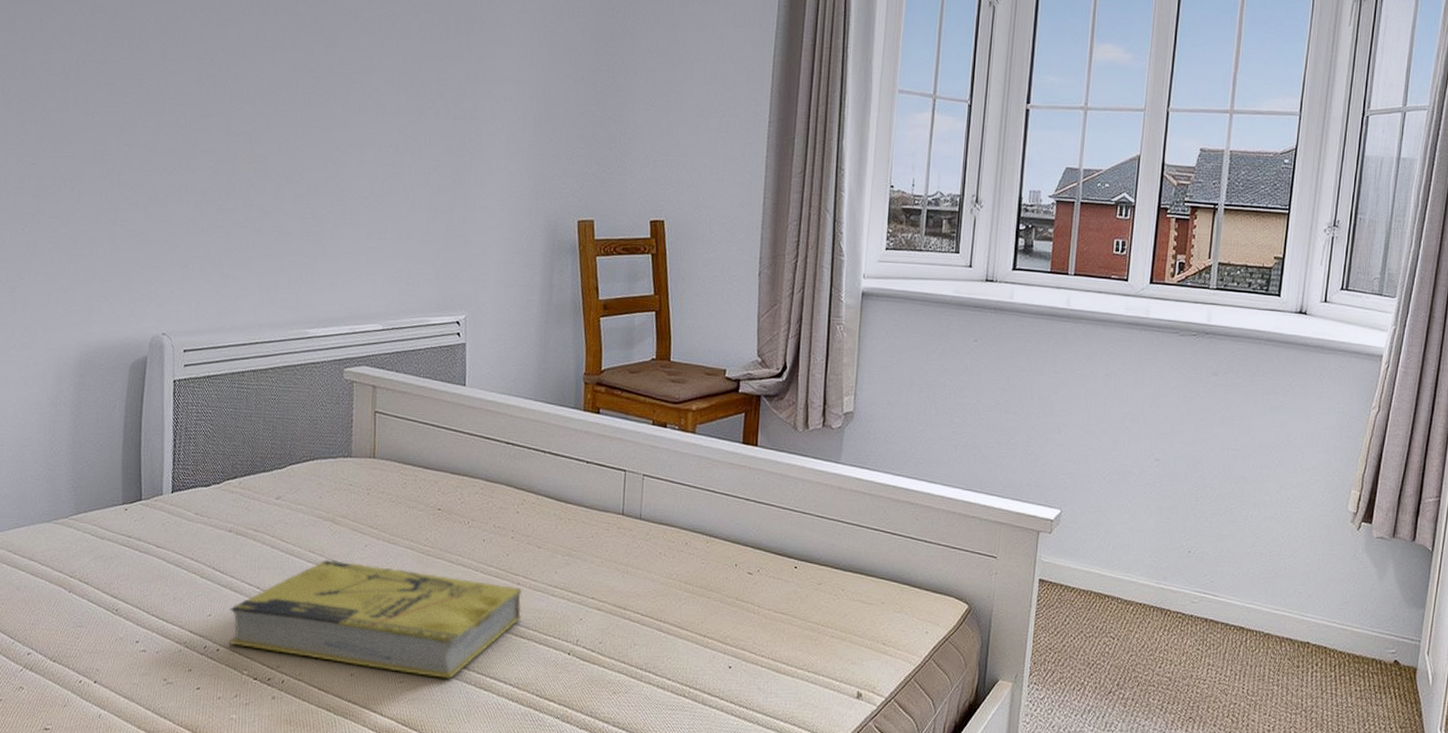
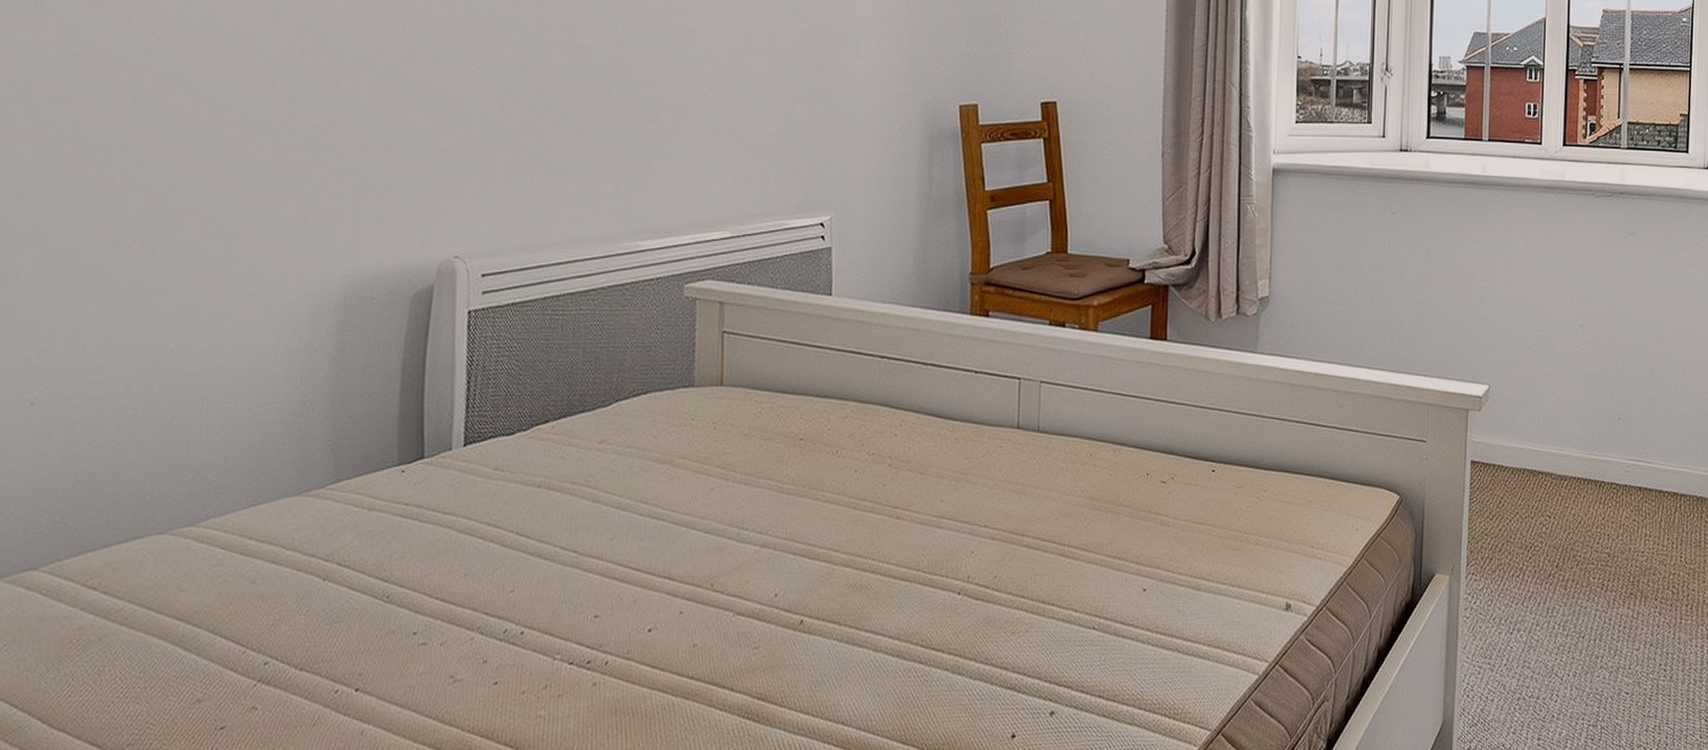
book: present [227,559,522,680] -> none [535,509,903,639]

